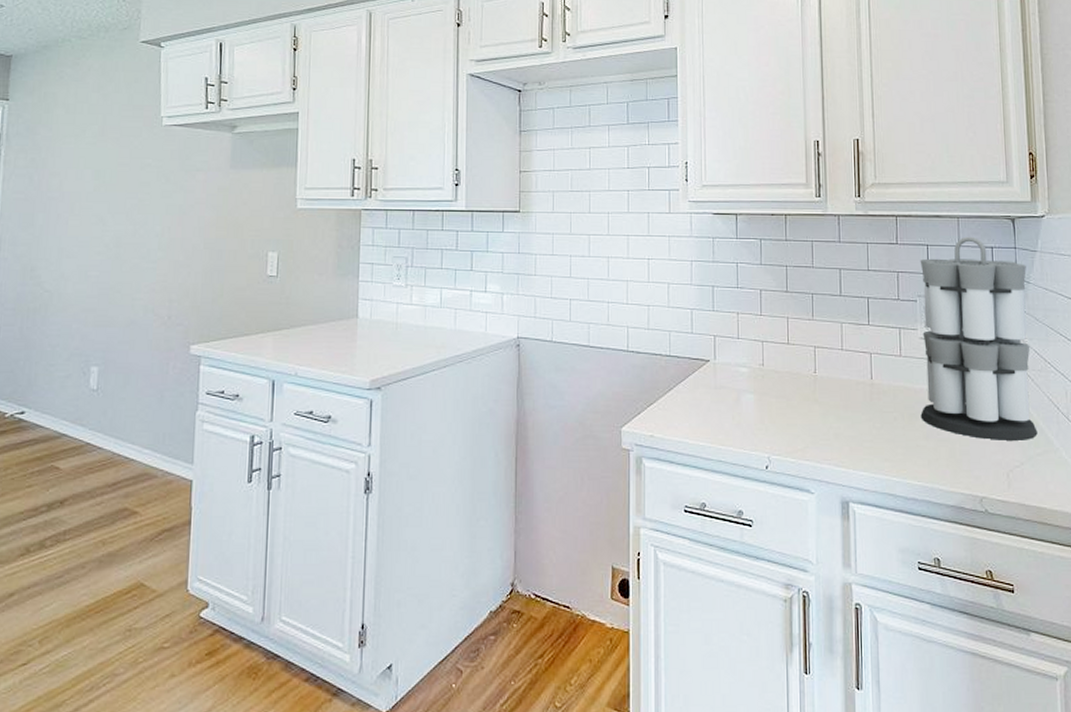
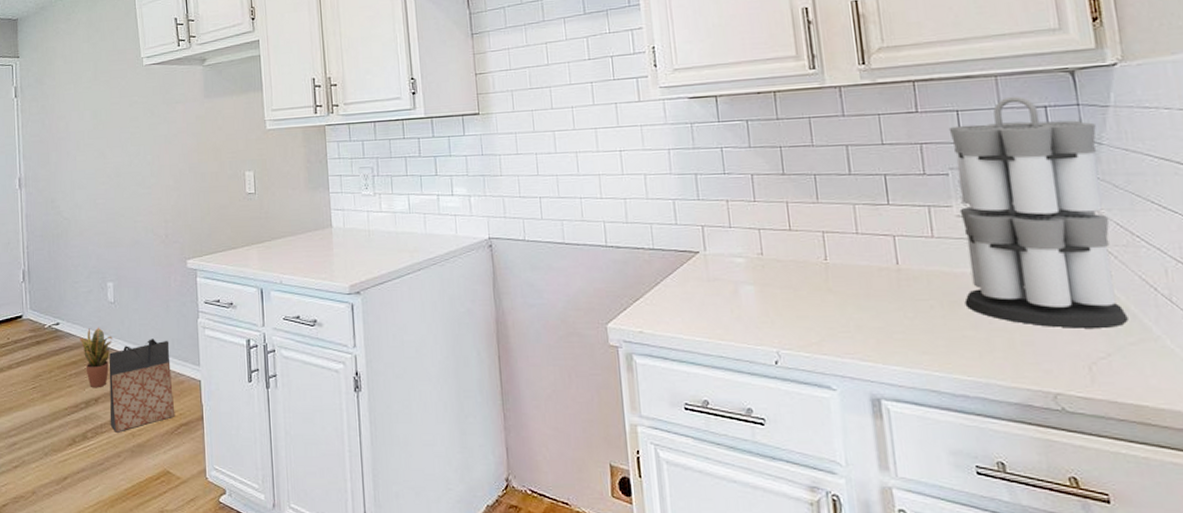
potted plant: none [49,417,91,489] -> present [80,327,113,388]
bag: none [76,432,160,540] -> present [109,339,175,433]

